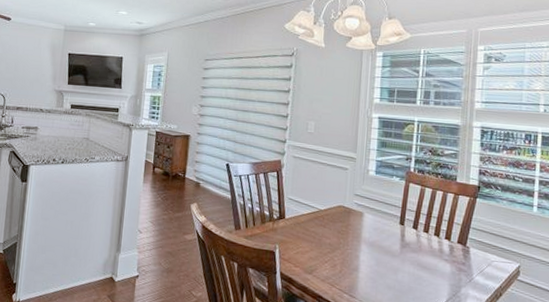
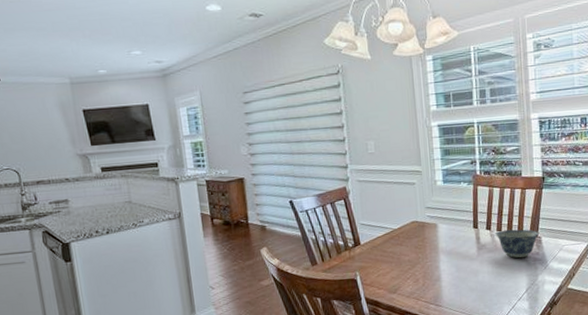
bowl: none [421,232,469,265] -> present [495,229,540,258]

